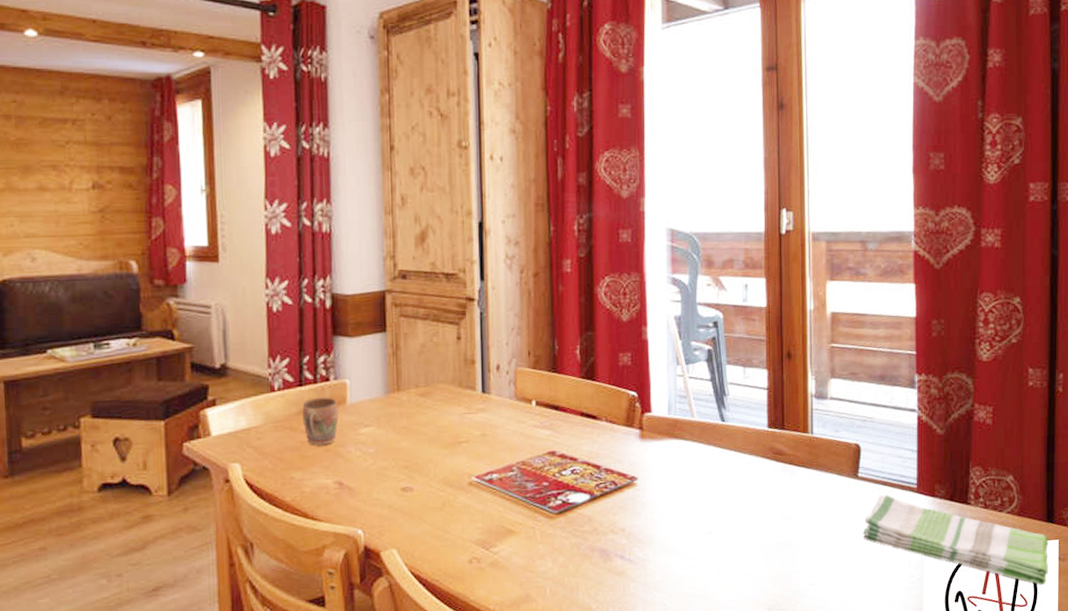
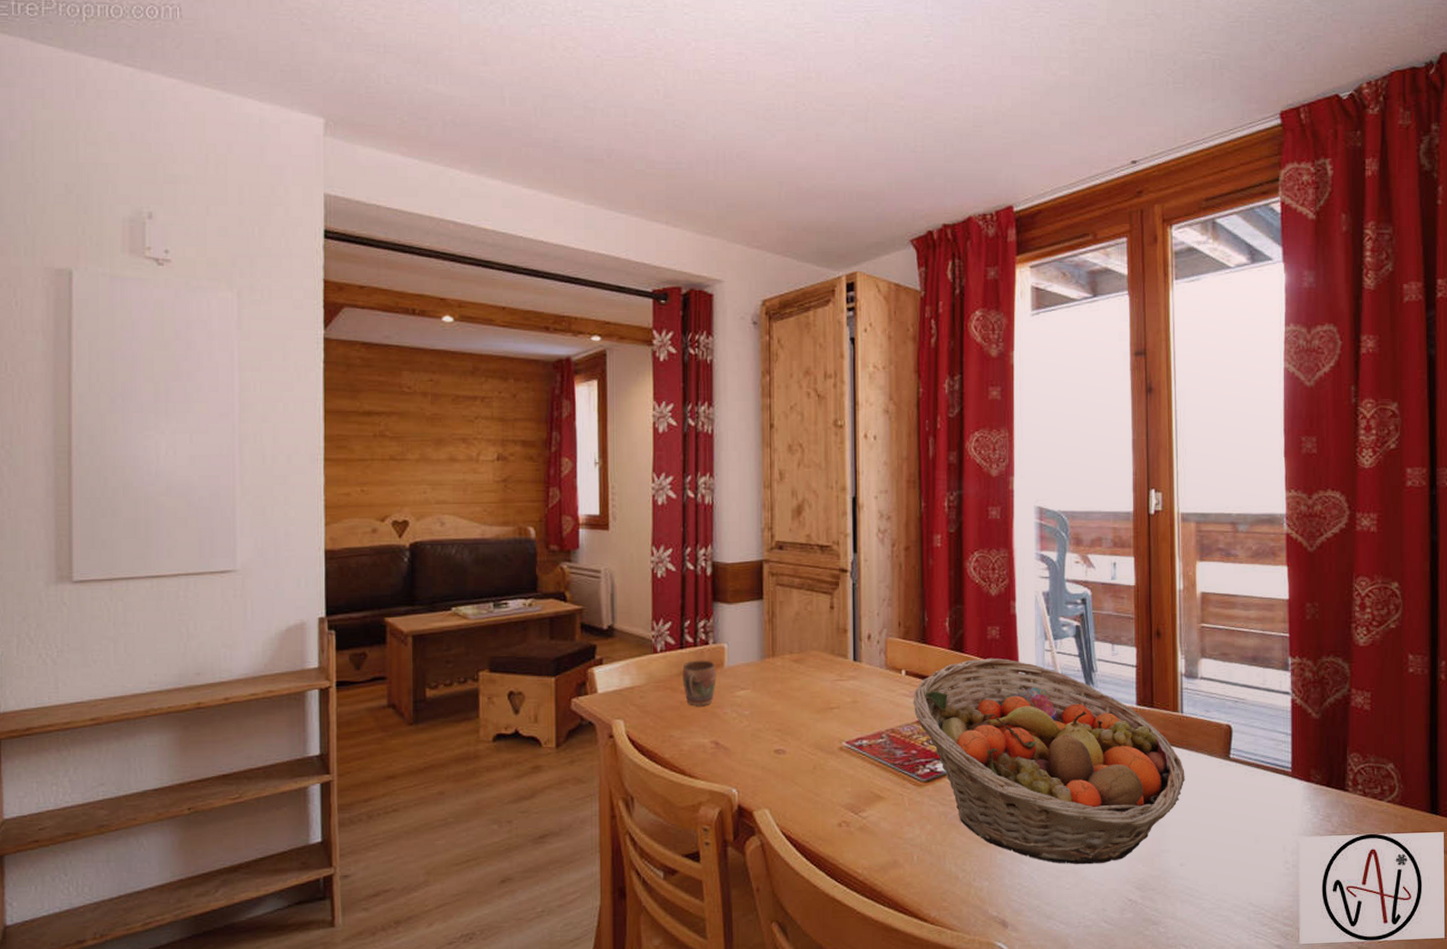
fruit basket: none [544,385,815,590] -> present [913,658,1185,865]
dish towel: present [862,495,1048,585] -> none [1235,778,1433,878]

